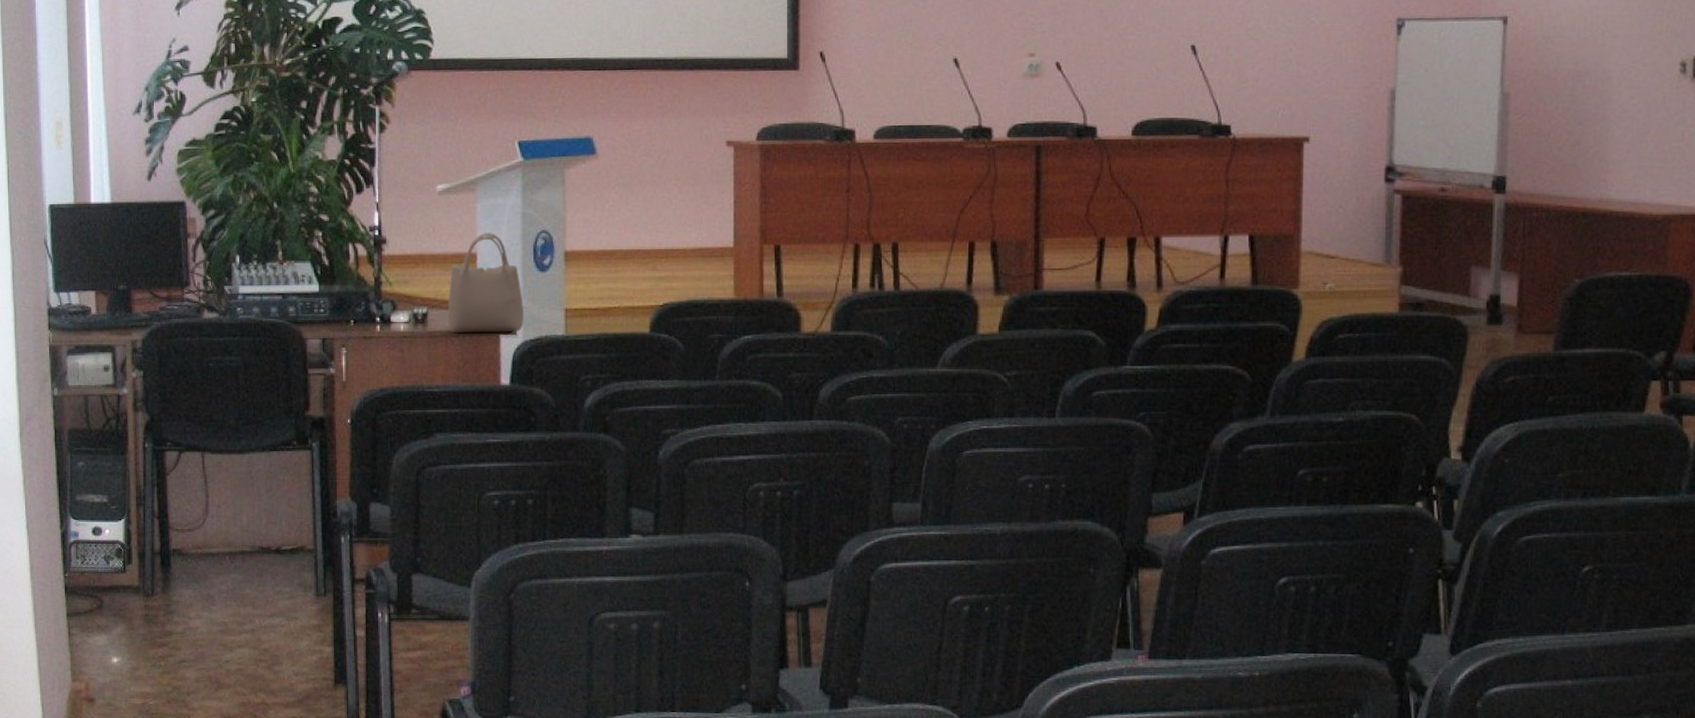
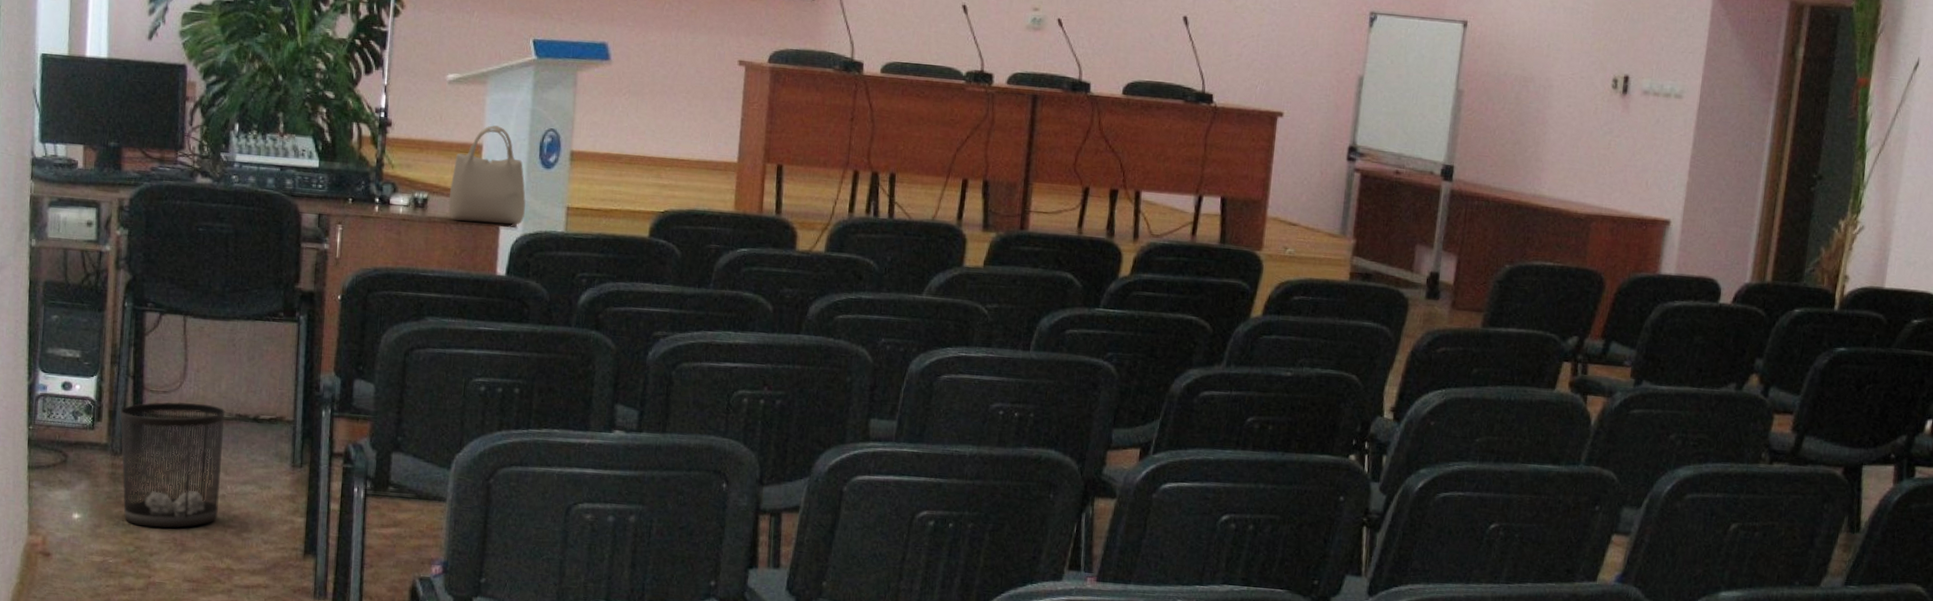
waste bin: none [149,538,249,666] -> present [120,401,226,528]

